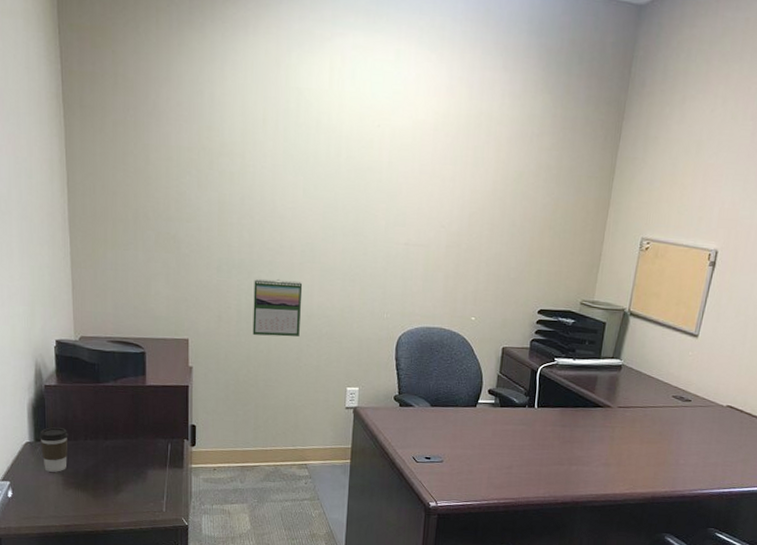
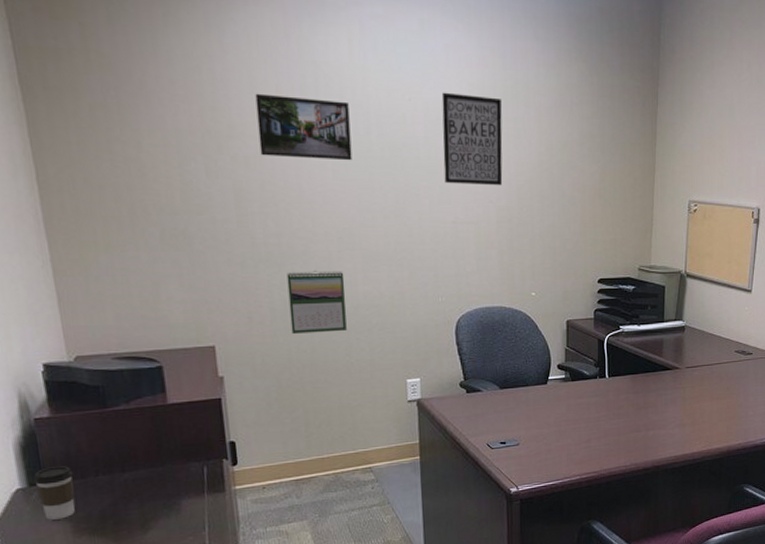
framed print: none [244,116,324,181] -> present [255,93,352,161]
wall art: none [402,119,464,212] -> present [441,92,503,186]

